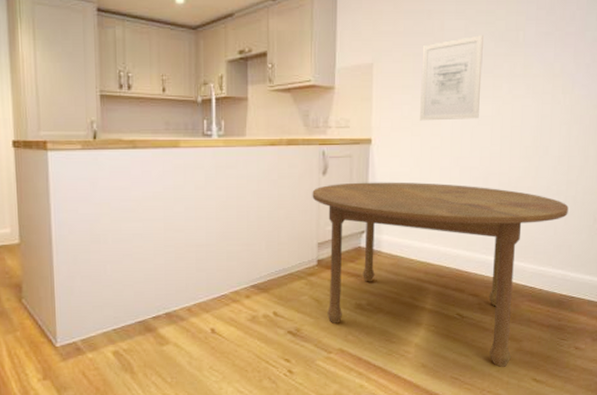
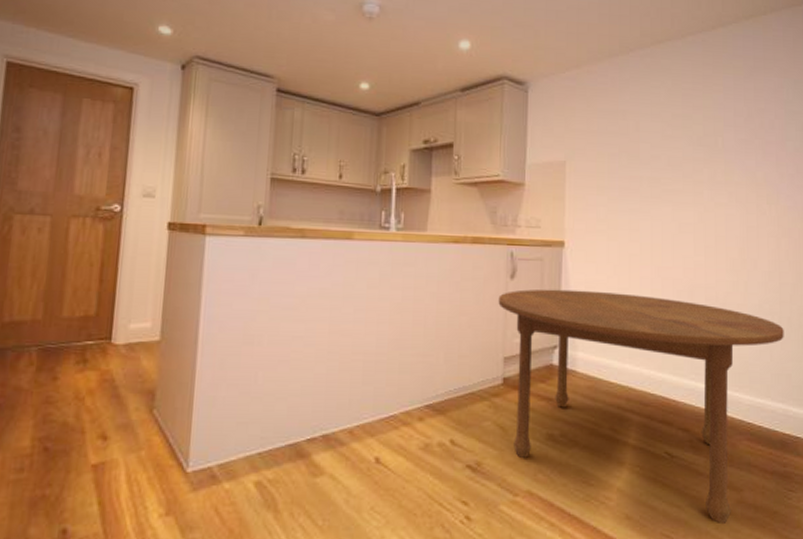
wall art: present [420,35,483,121] -> none [617,138,681,226]

